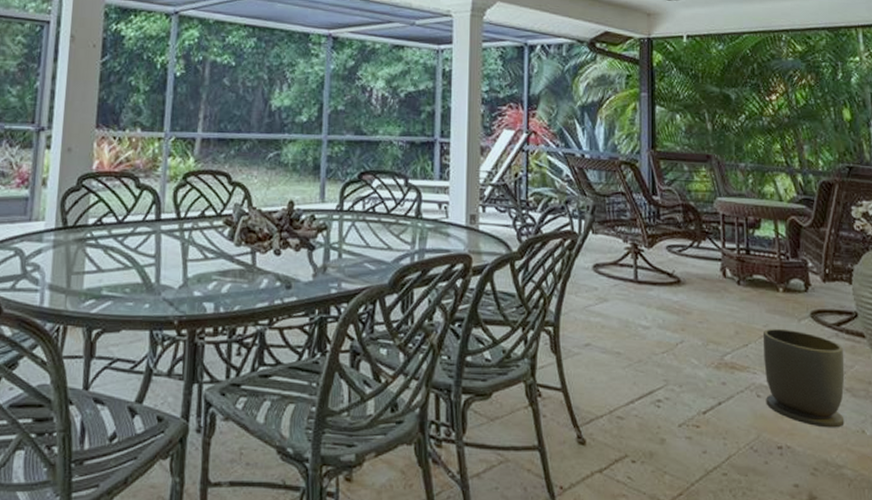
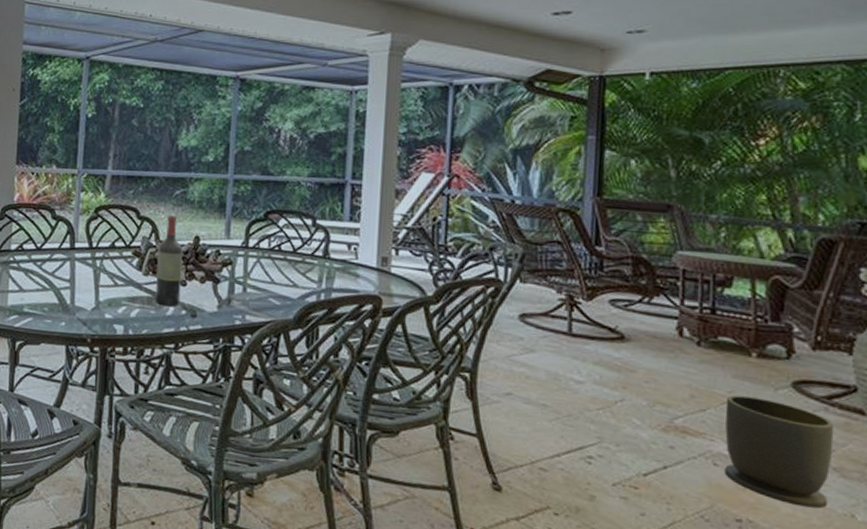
wine bottle: none [248,180,277,279] -> present [155,215,183,307]

